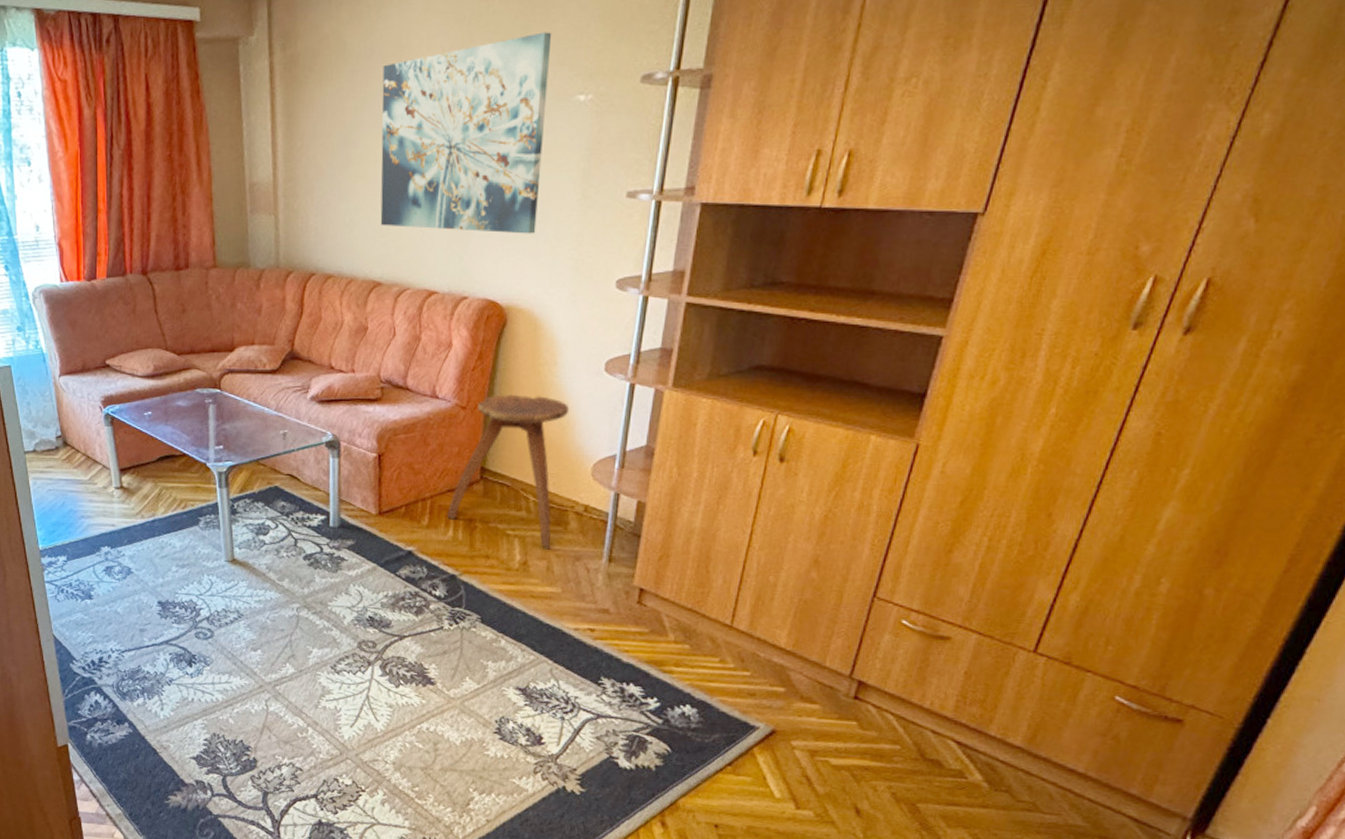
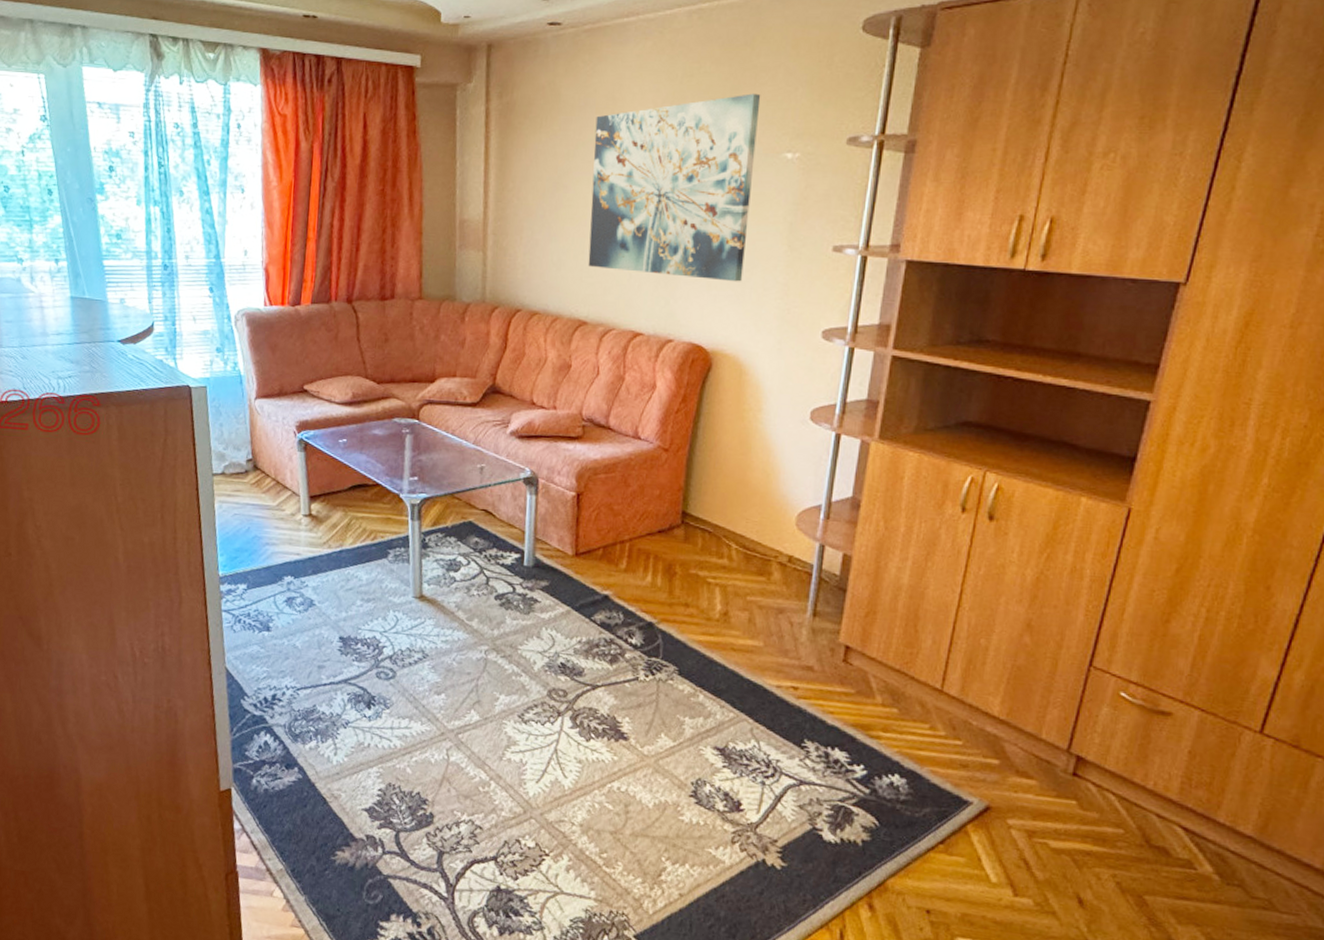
stool: present [447,394,570,548] -> none [646,438,774,599]

